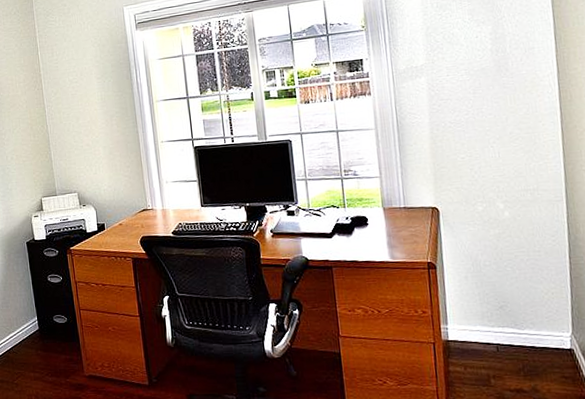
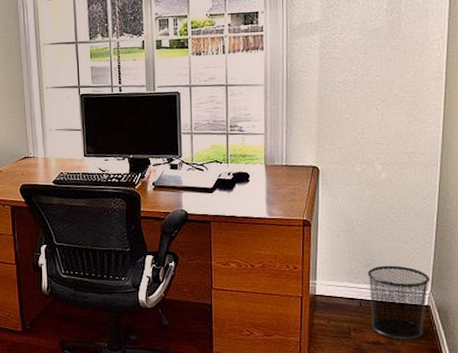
waste bin: none [501,306,570,387] -> present [367,265,430,340]

